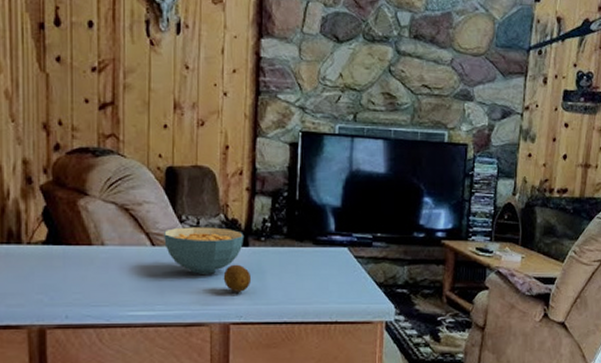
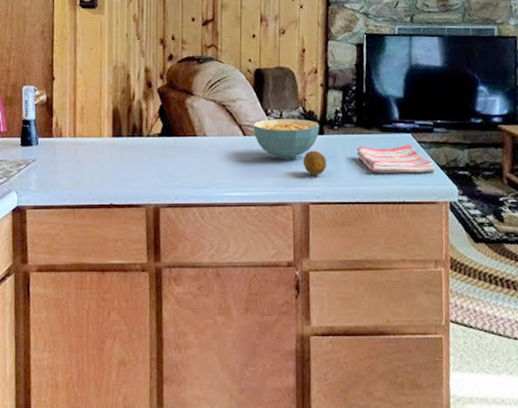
dish towel: none [286,258,373,291] -> present [356,143,436,174]

